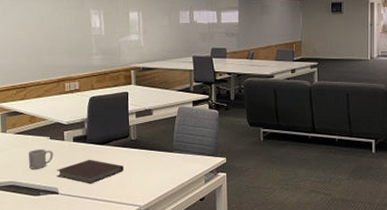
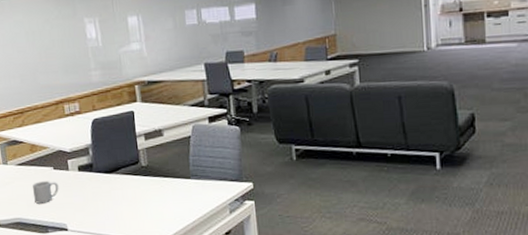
notebook: present [56,159,125,184] -> none [63,190,137,219]

